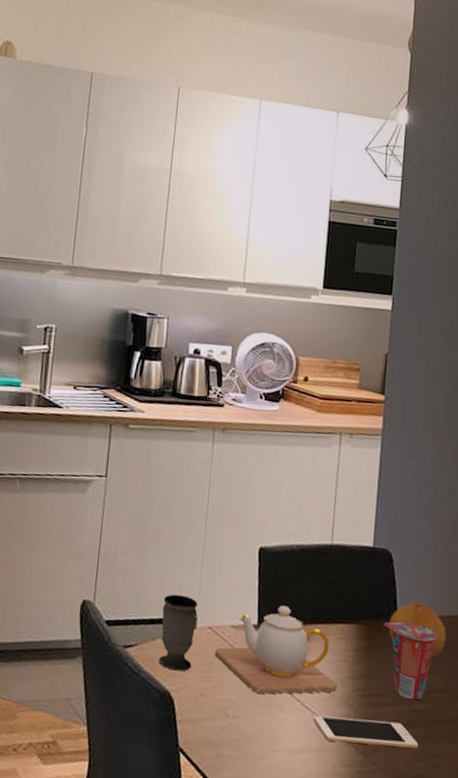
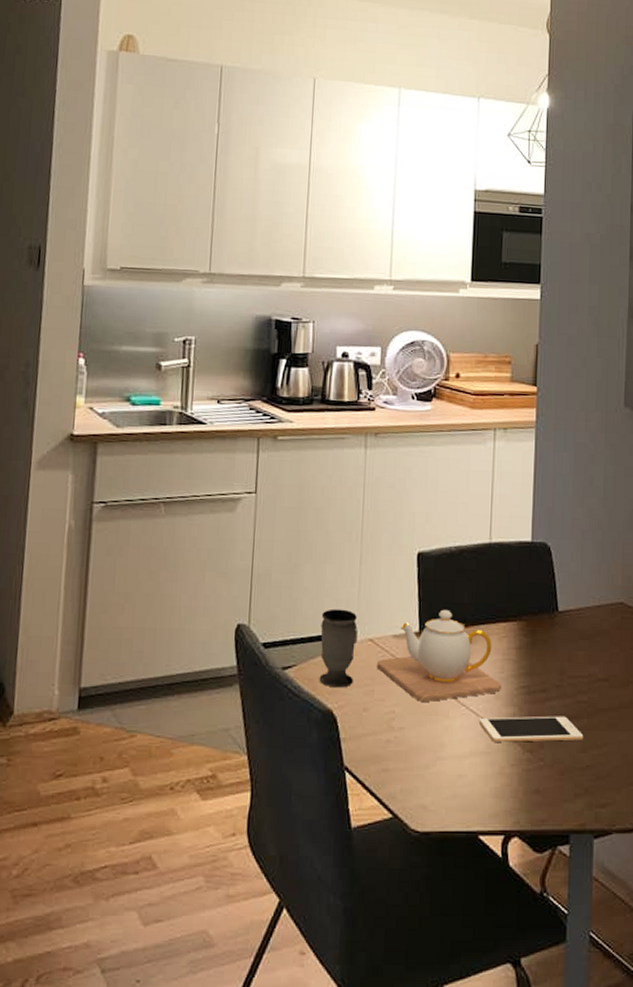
cup: present [383,621,437,701] -> none [544,614,597,692]
fruit: present [389,603,446,657] -> none [550,594,606,646]

